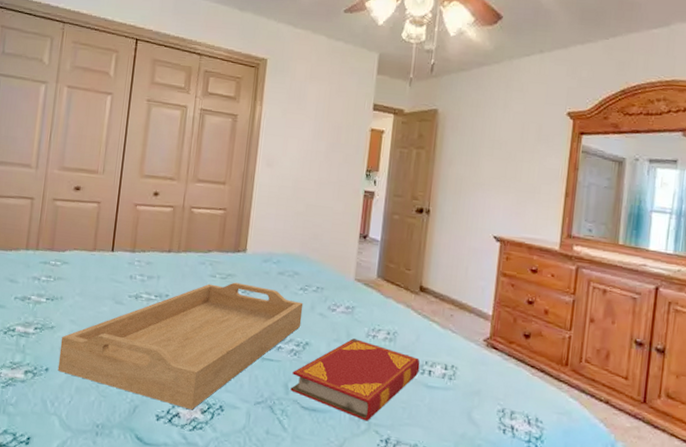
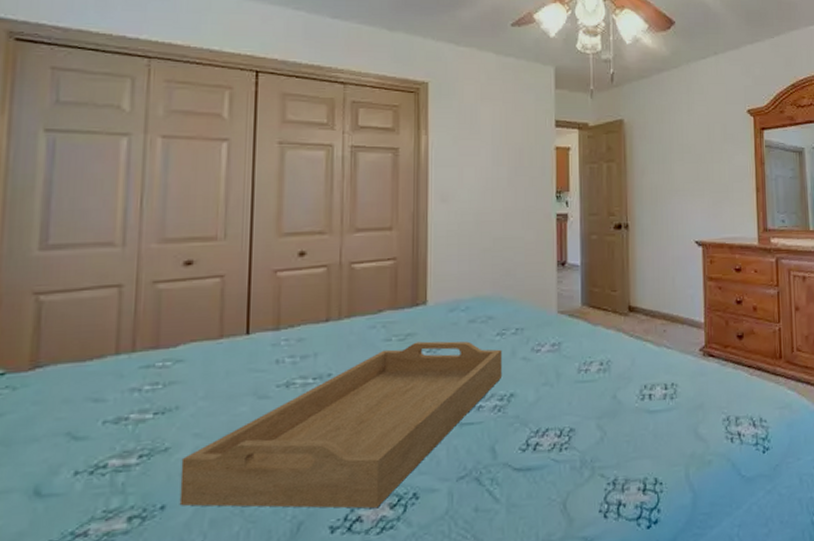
hardback book: present [290,338,420,421] -> none [498,377,639,467]

